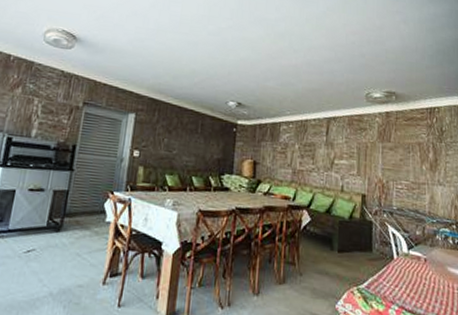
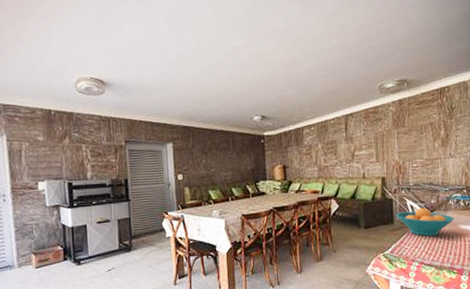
fruit bowl: none [374,237,442,276] -> present [395,207,455,237]

